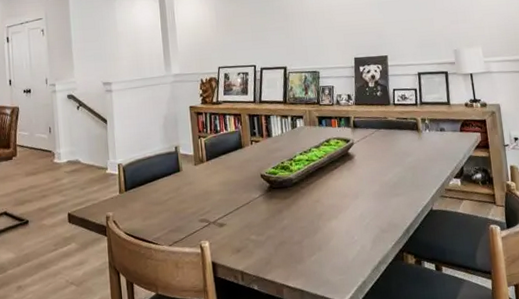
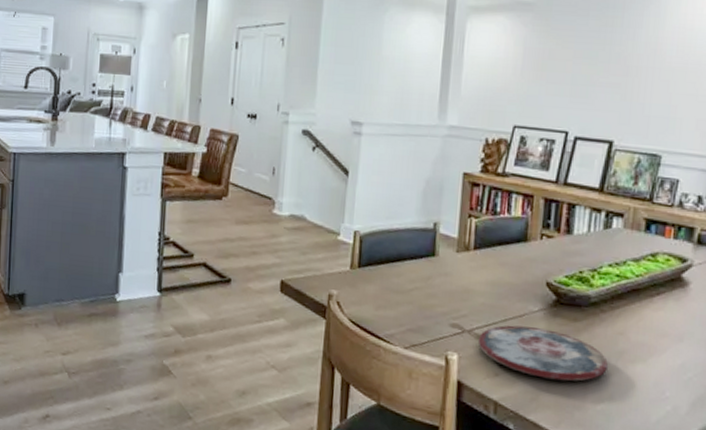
plate: none [221,209,313,246] -> present [477,325,608,382]

